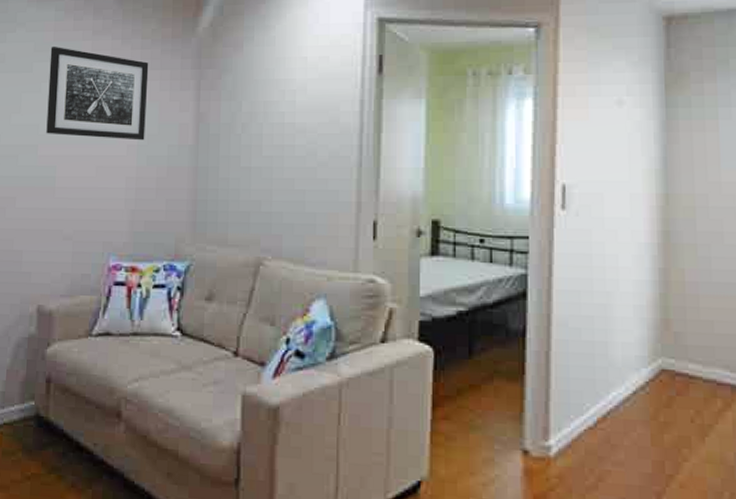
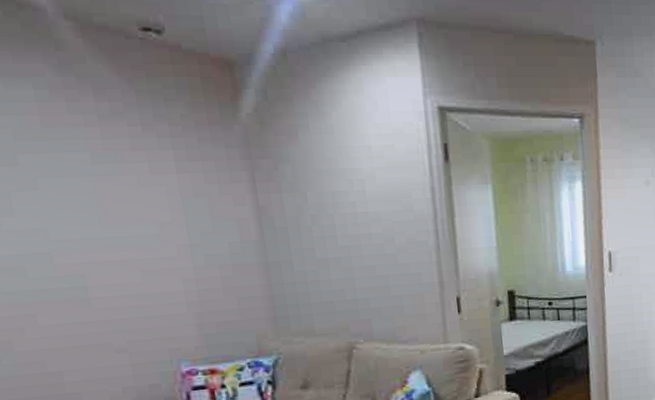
wall art: present [46,46,149,141] -> none [39,133,198,240]

